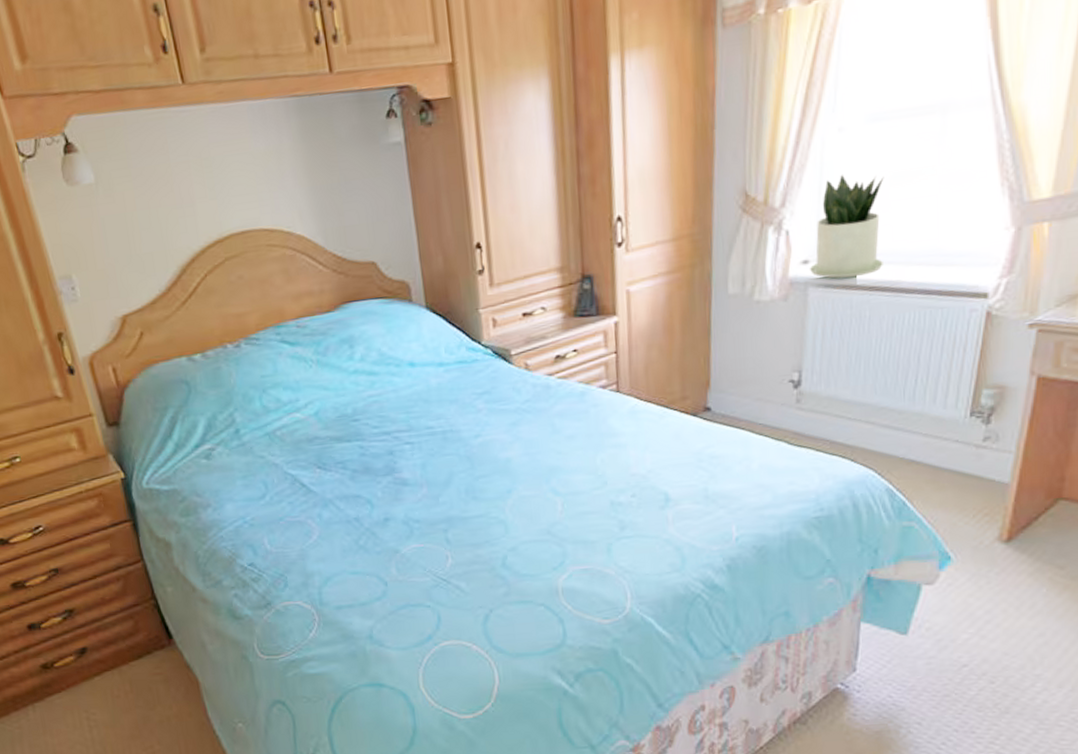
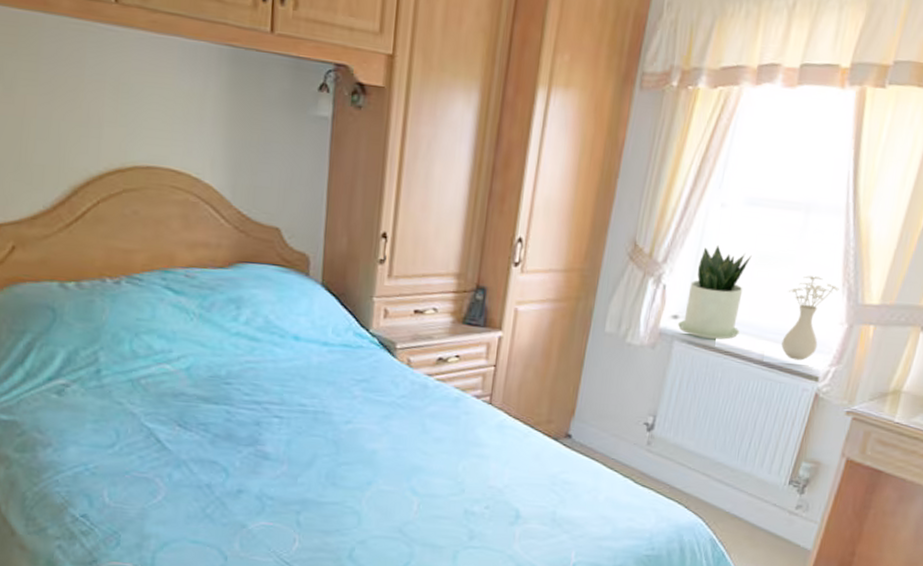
vase: none [934,182,998,281] -> present [781,276,839,361]

